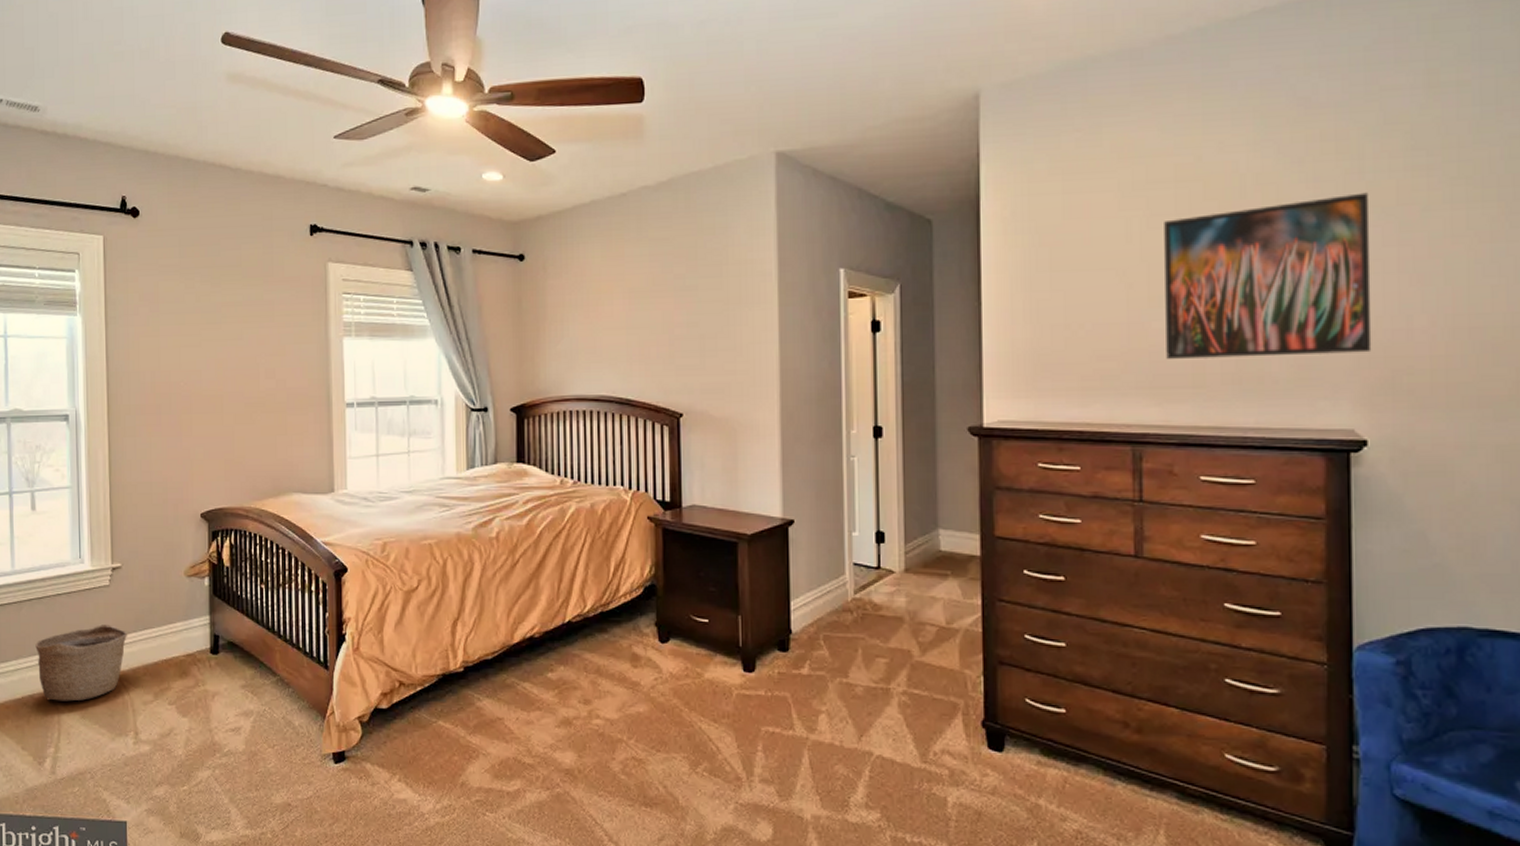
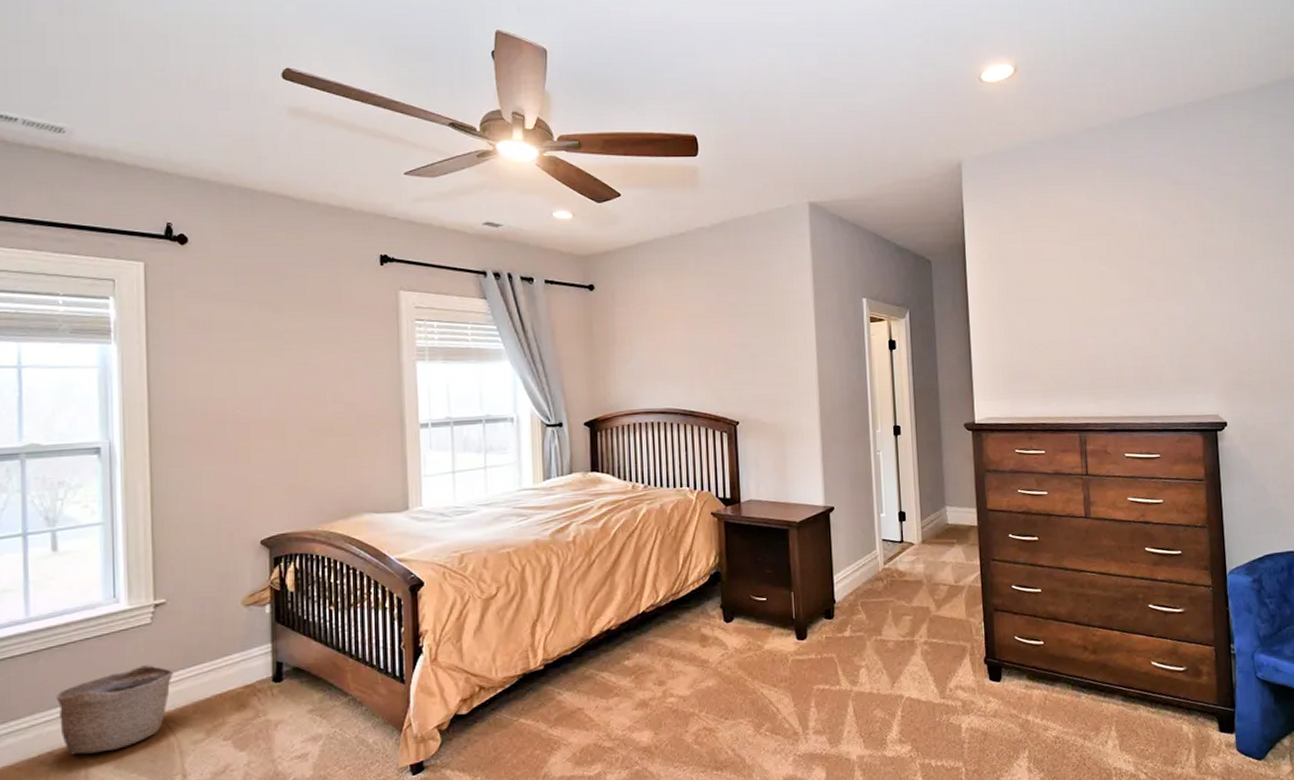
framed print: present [1164,192,1372,359] -> none [1092,246,1226,367]

